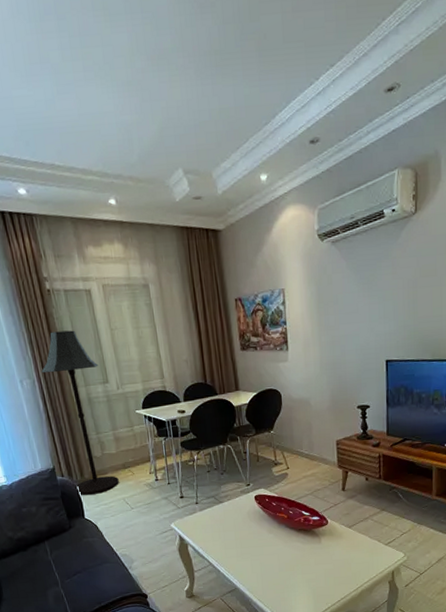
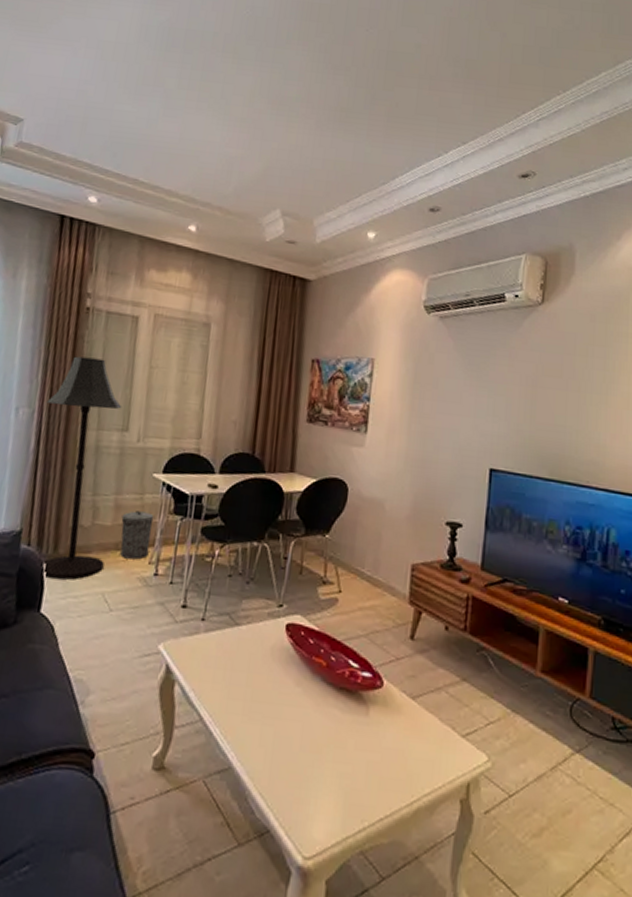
trash can: none [121,439,148,473] -> present [120,511,154,560]

